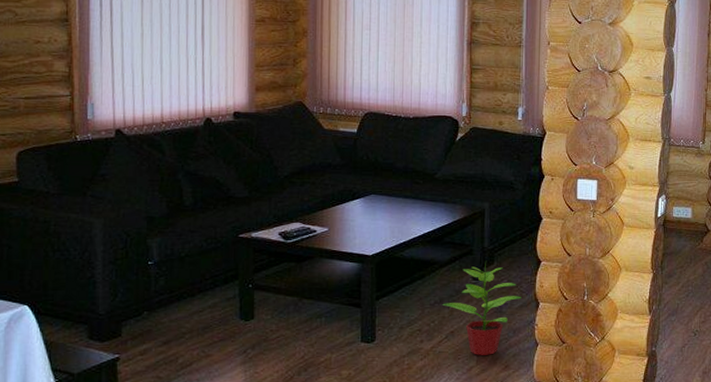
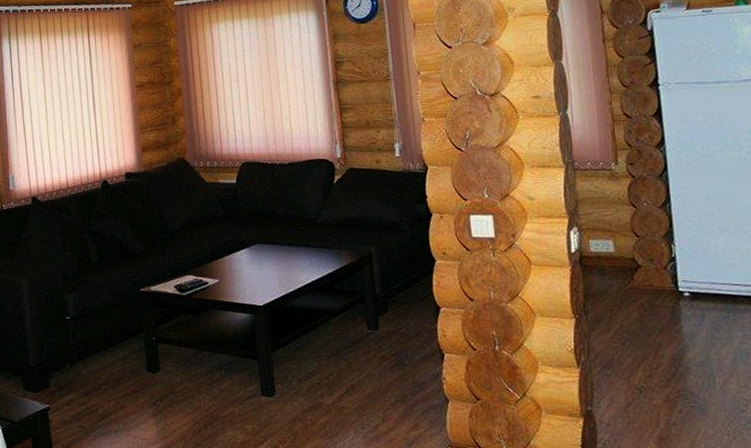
potted plant: present [442,260,522,355] -> none [339,308,423,412]

